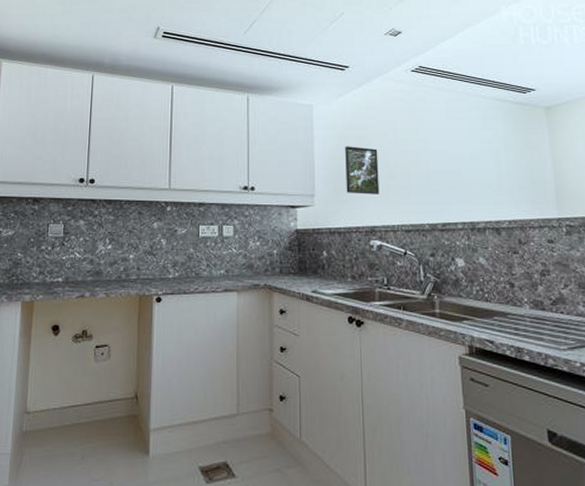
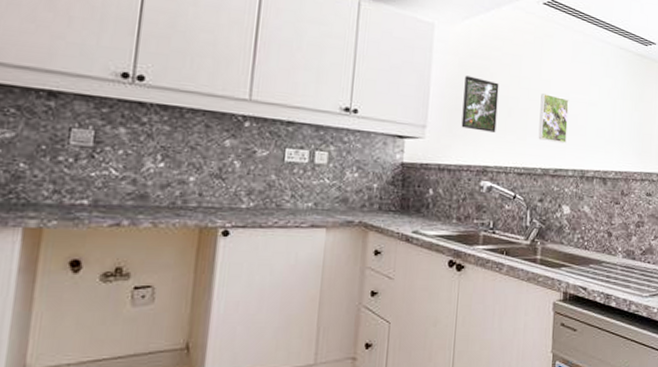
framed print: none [420,153,452,198] -> present [538,93,569,144]

